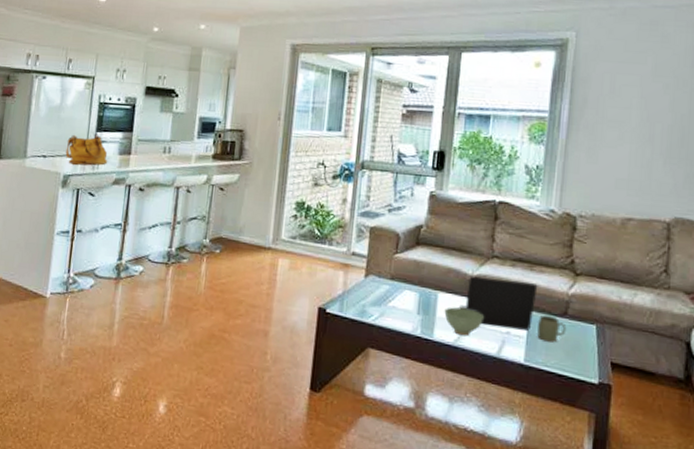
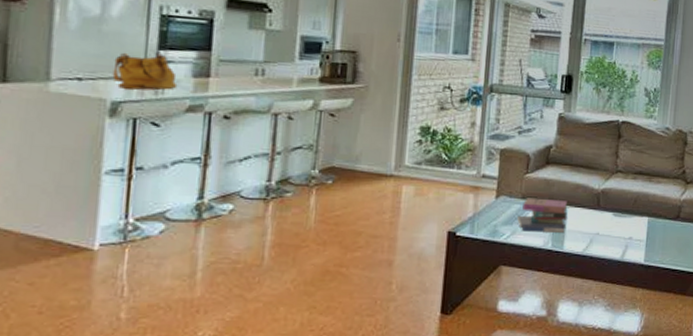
books: none [386,279,438,319] -> present [517,198,568,233]
bowl: present [444,307,484,336] -> none [573,220,609,245]
laptop: present [459,275,538,331] -> none [587,190,656,234]
mug: present [537,314,567,342] -> none [655,219,679,243]

